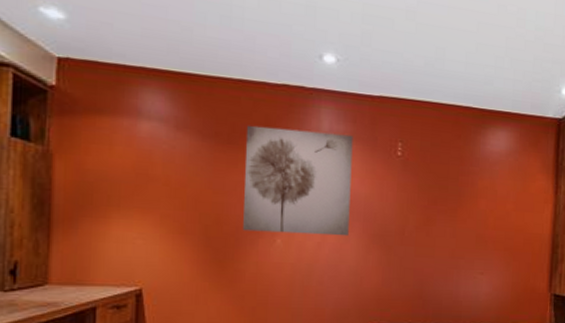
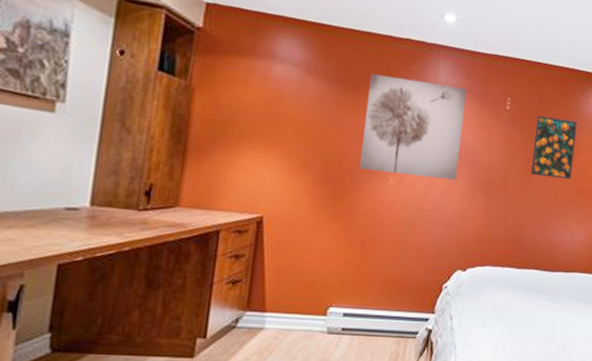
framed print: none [429,159,476,228] -> present [531,115,578,180]

